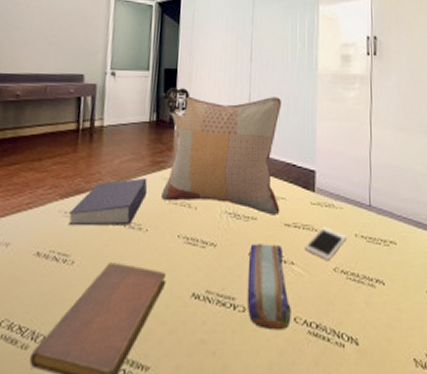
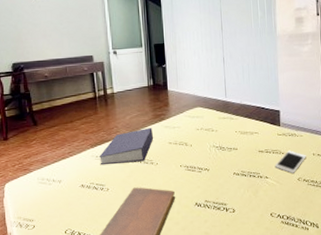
decorative pillow: present [161,88,282,216] -> none [158,57,255,146]
pencil case: present [246,244,291,331] -> none [233,165,268,223]

